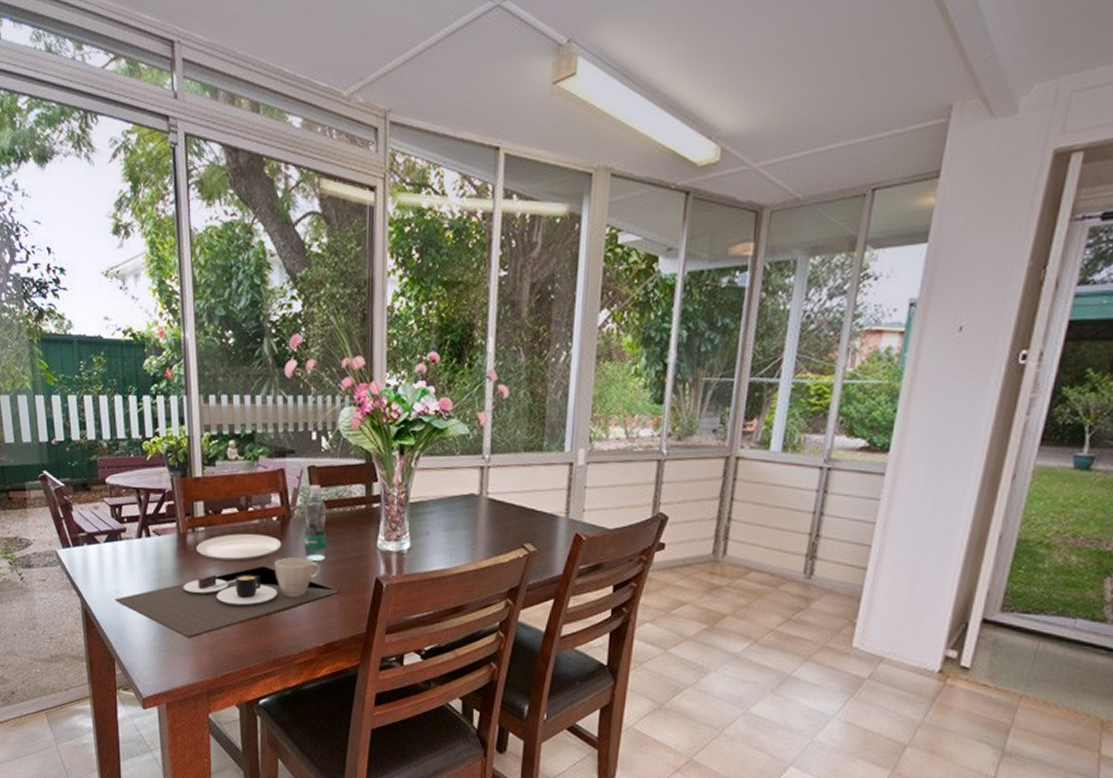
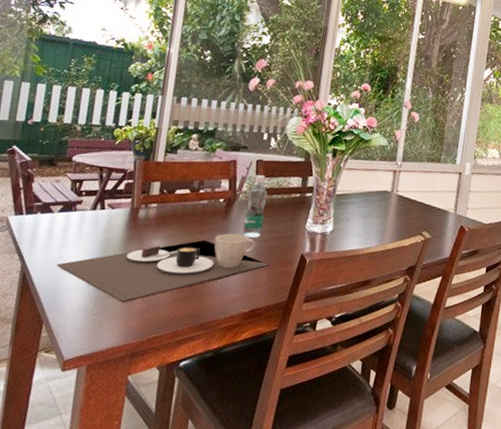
plate: present [195,533,282,563] -> none [145,211,225,236]

